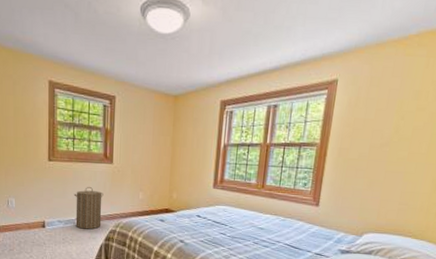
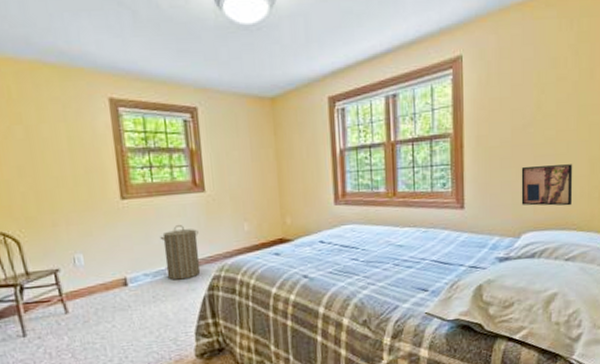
wall art: none [368,179,418,217] -> present [521,164,573,206]

